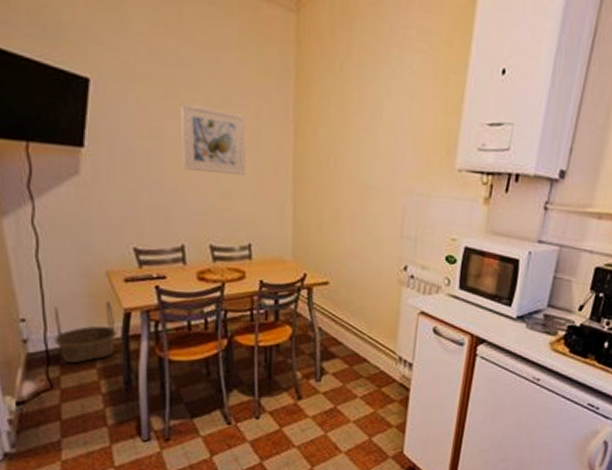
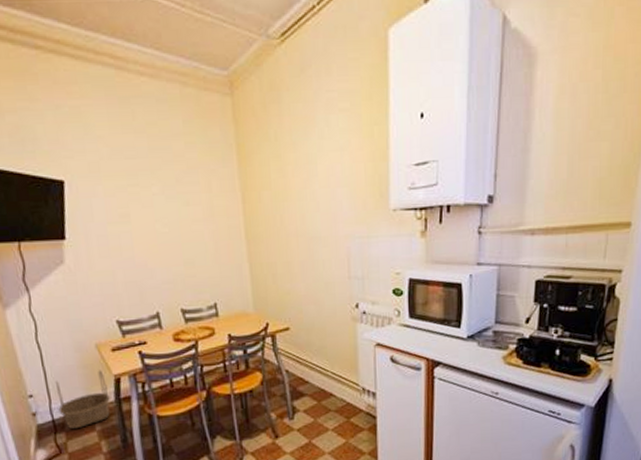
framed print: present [180,102,246,175] -> none [141,188,204,246]

